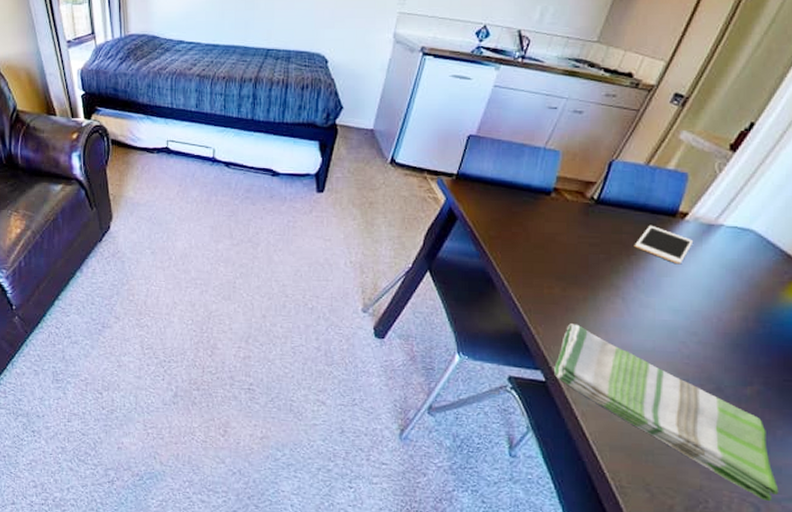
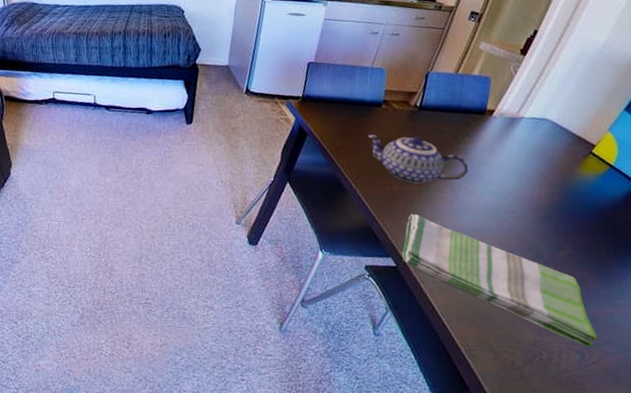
teapot: none [528,226,648,290] -> present [366,134,469,184]
cell phone: present [634,225,694,265] -> none [454,123,502,155]

